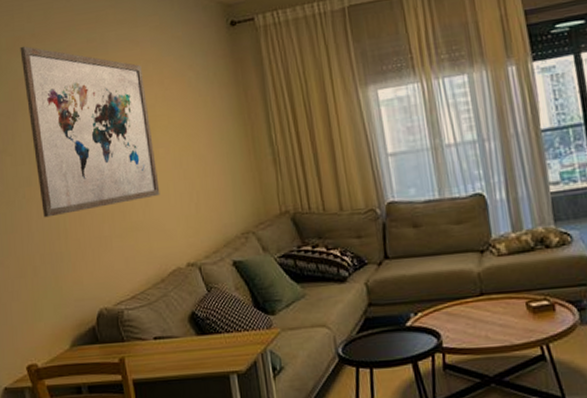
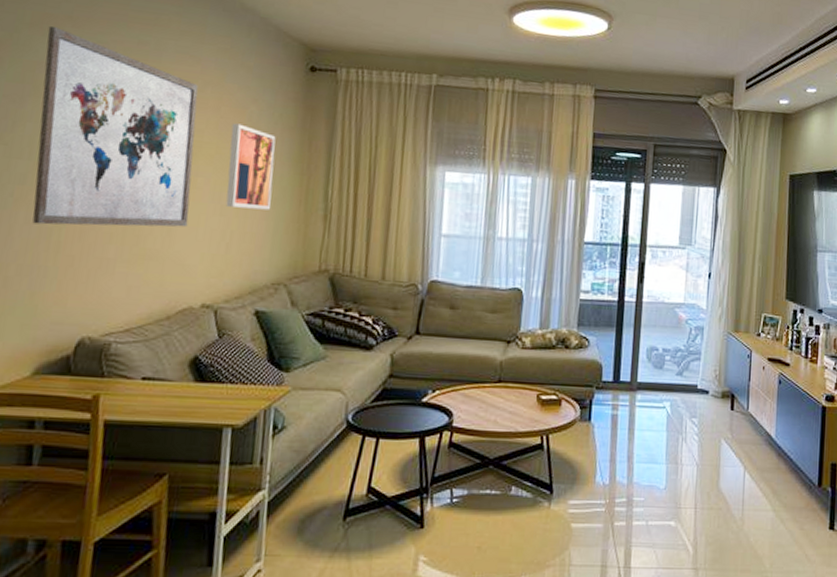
wall art: none [176,91,226,170] -> present [226,123,276,210]

